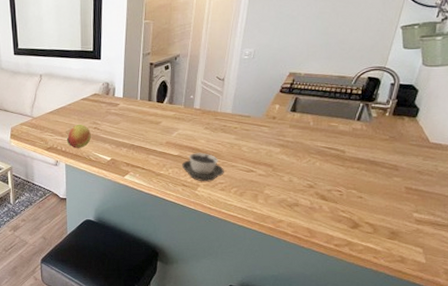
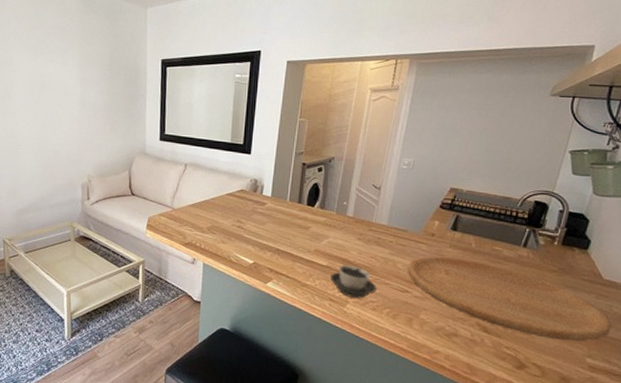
fruit: present [66,124,91,148] -> none [206,220,234,247]
cutting board: none [252,136,437,201] -> present [408,256,612,342]

